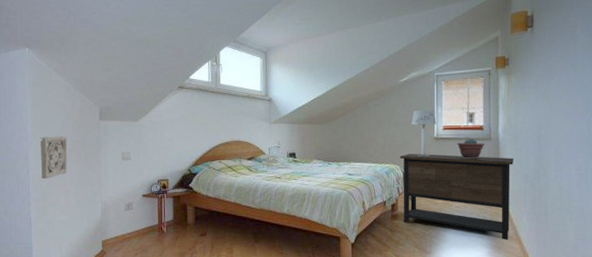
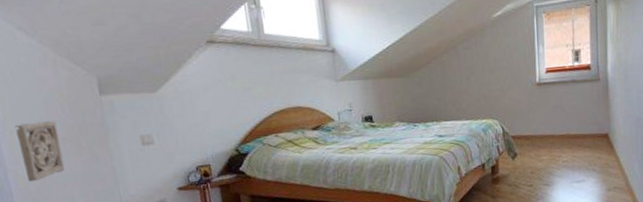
dresser: present [399,153,514,241] -> none [497,99,624,193]
table lamp: present [412,110,436,157] -> none [509,49,538,108]
potted plant: present [456,138,485,159] -> none [561,80,593,106]

